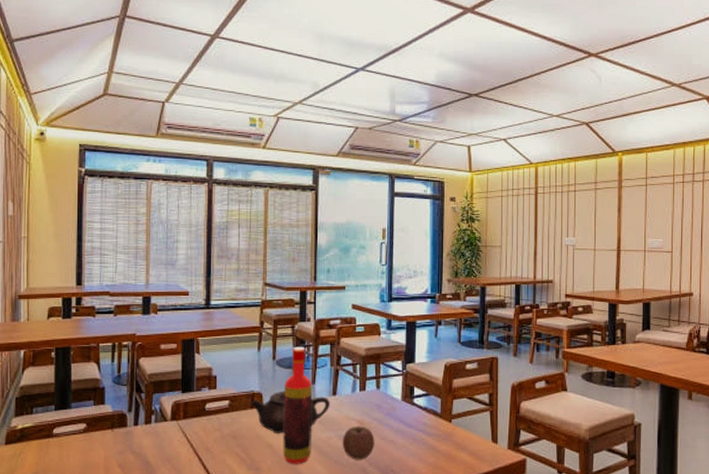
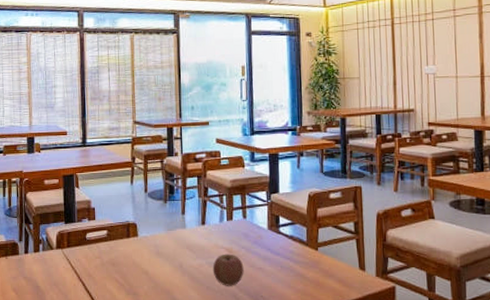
teapot: present [251,390,330,433] -> none [127,221,200,261]
bottle: present [283,346,312,464] -> none [156,179,184,290]

